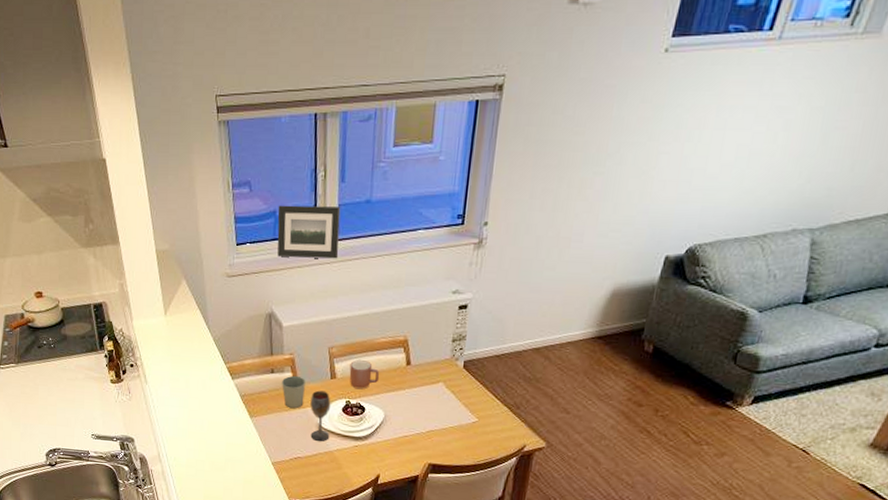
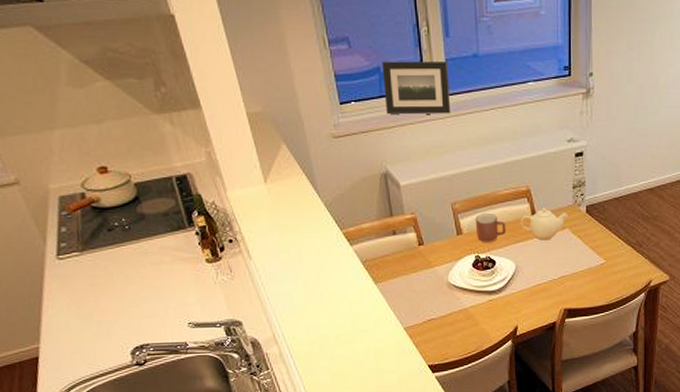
dixie cup: present [282,375,305,409] -> none [406,235,432,270]
wine glass: present [310,390,331,441] -> none [438,248,463,300]
teapot: none [393,359,445,393] -> present [520,208,569,241]

